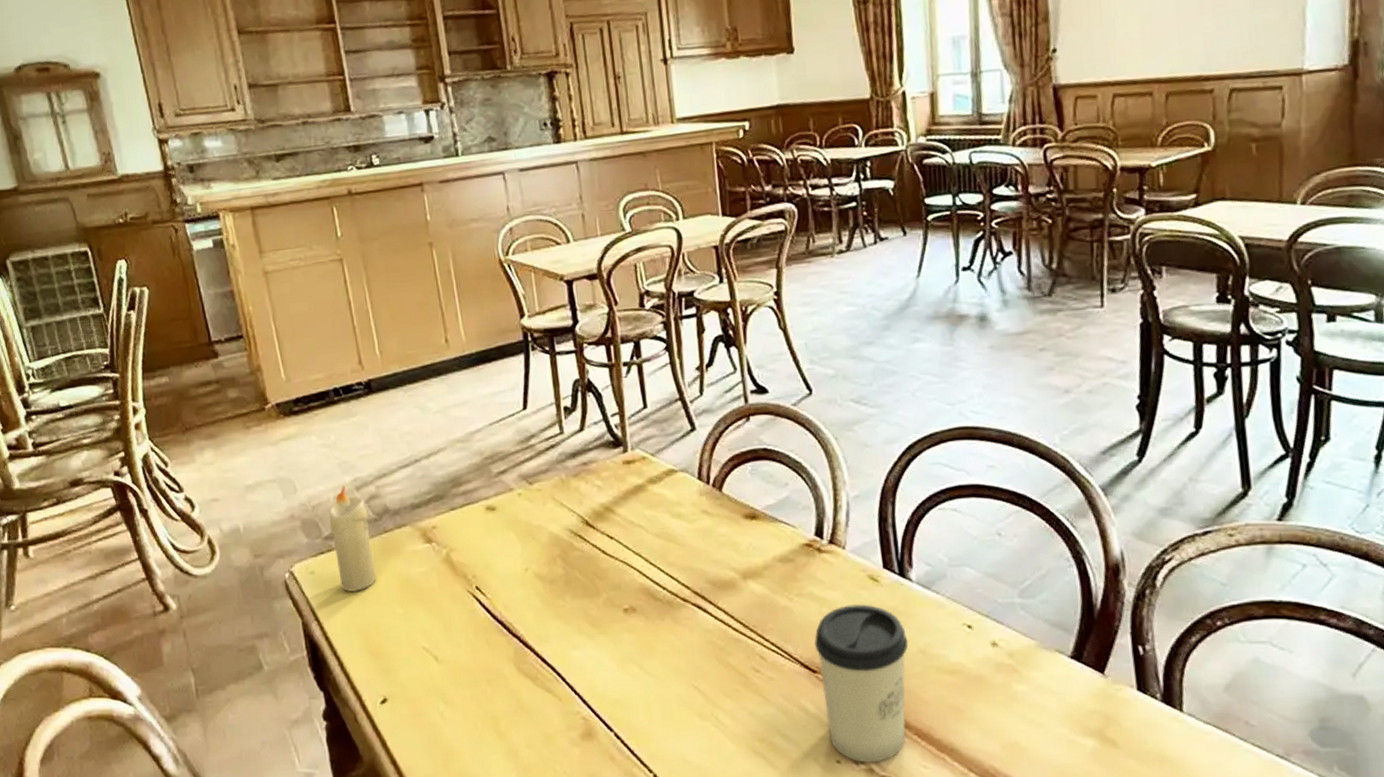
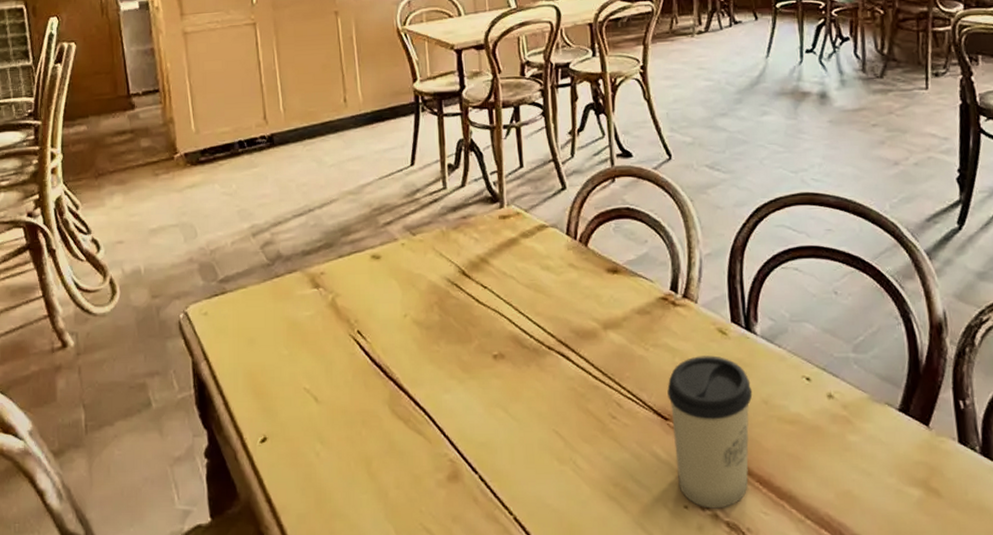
candle: present [328,485,377,593] -> none [225,231,265,334]

